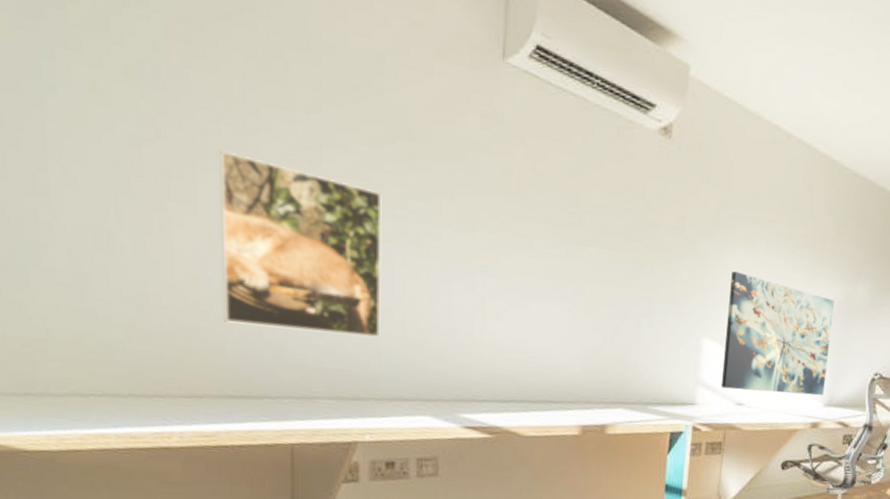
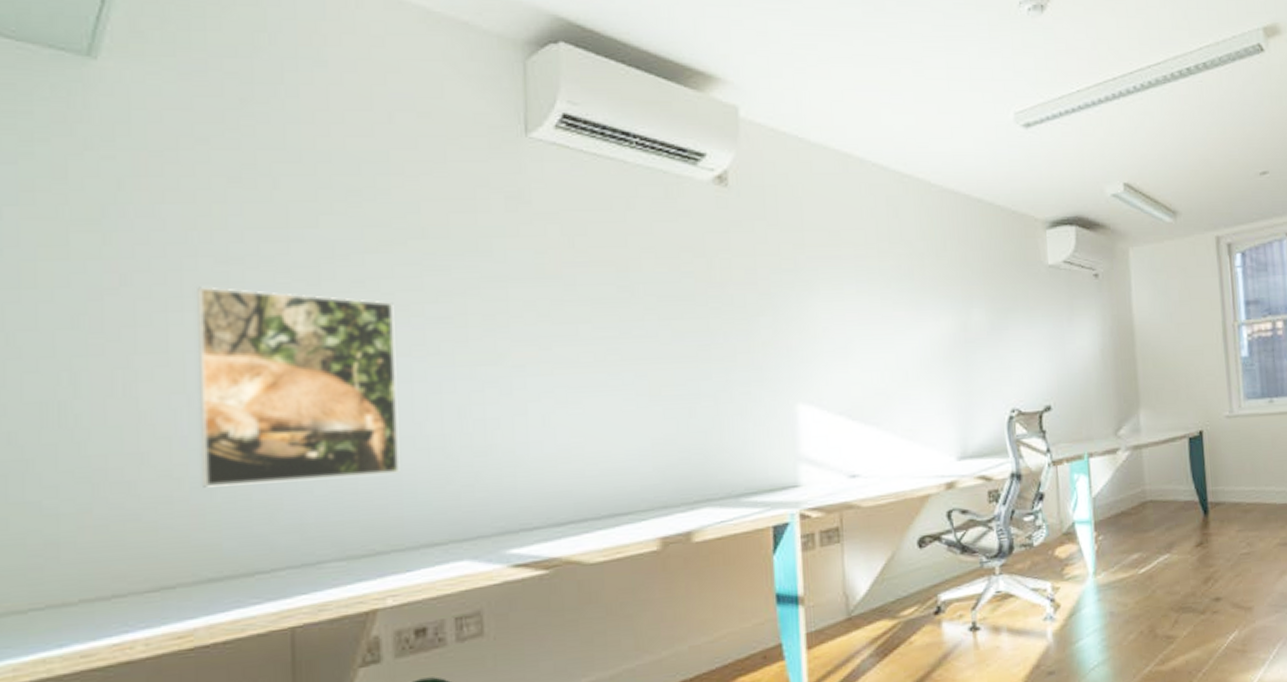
wall art: present [720,271,834,396] -> none [820,320,954,460]

